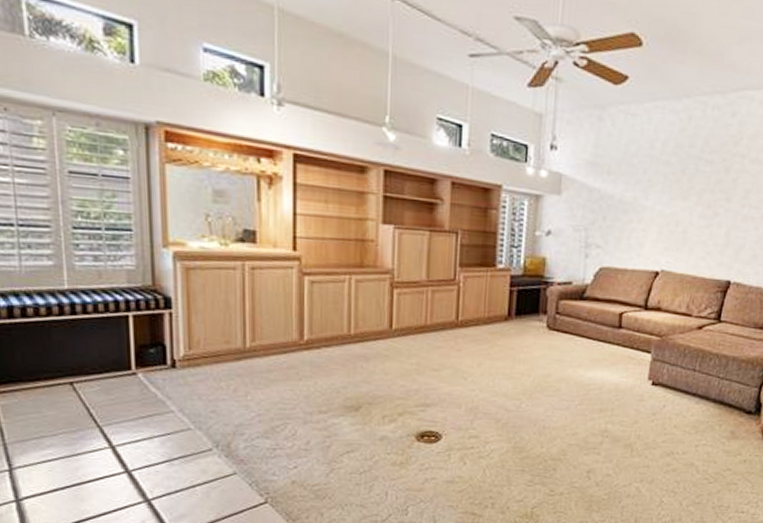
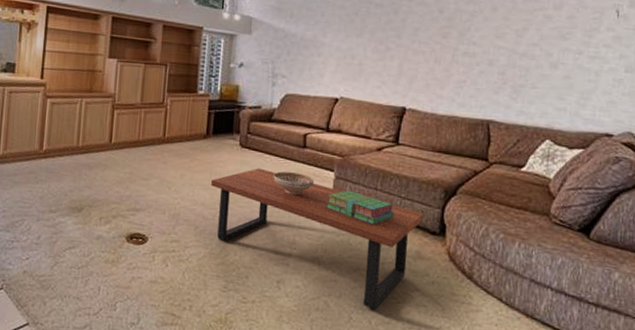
coffee table: none [514,352,742,492] -> present [211,168,425,310]
decorative bowl: none [584,355,629,380] -> present [273,171,314,195]
stack of books: none [641,372,712,408] -> present [326,190,395,225]

